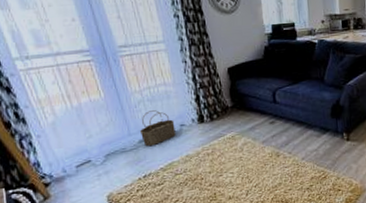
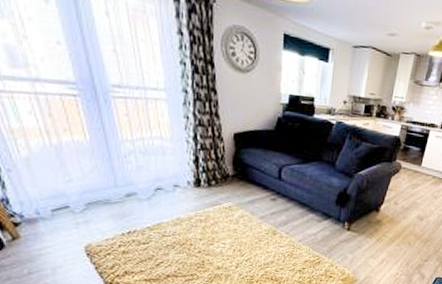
wicker basket: present [140,110,176,147] -> none [129,164,168,203]

